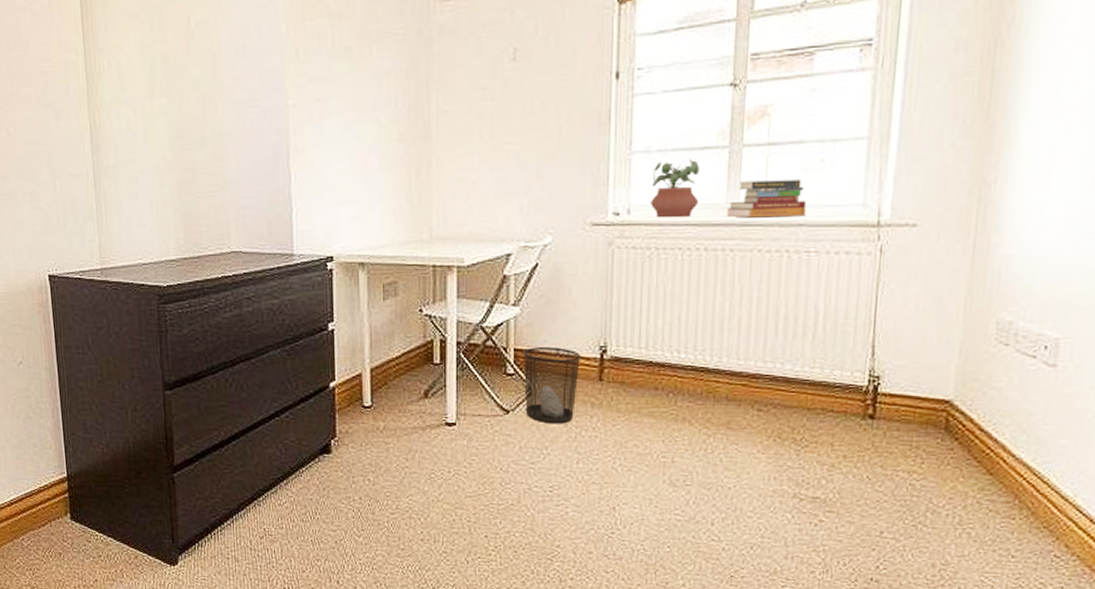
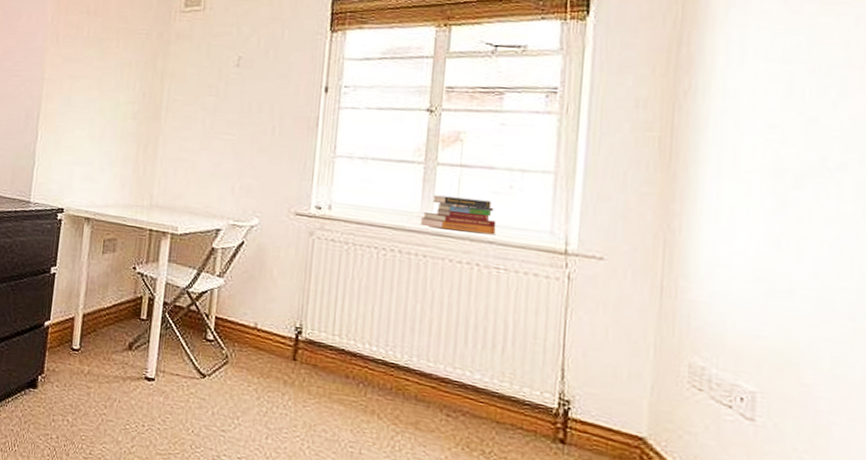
waste bin: present [523,347,582,424] -> none [220,318,278,397]
potted plant: present [651,158,699,218] -> none [350,167,397,221]

